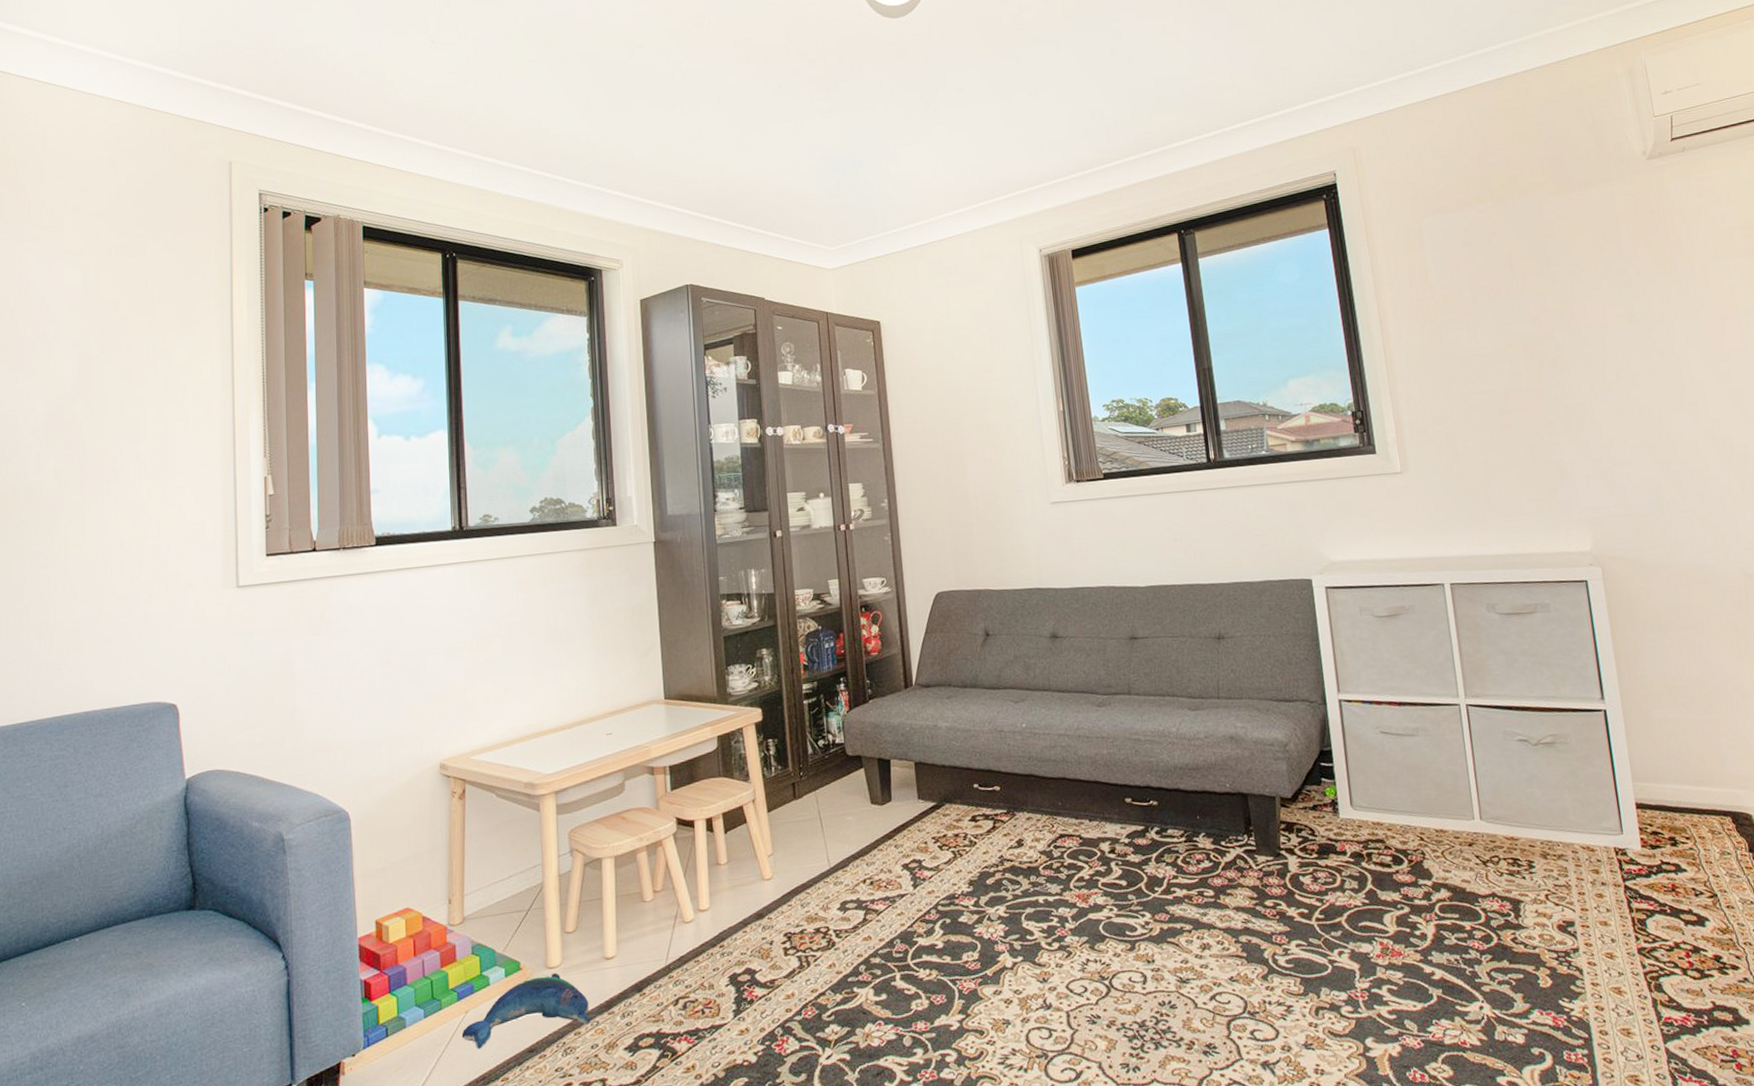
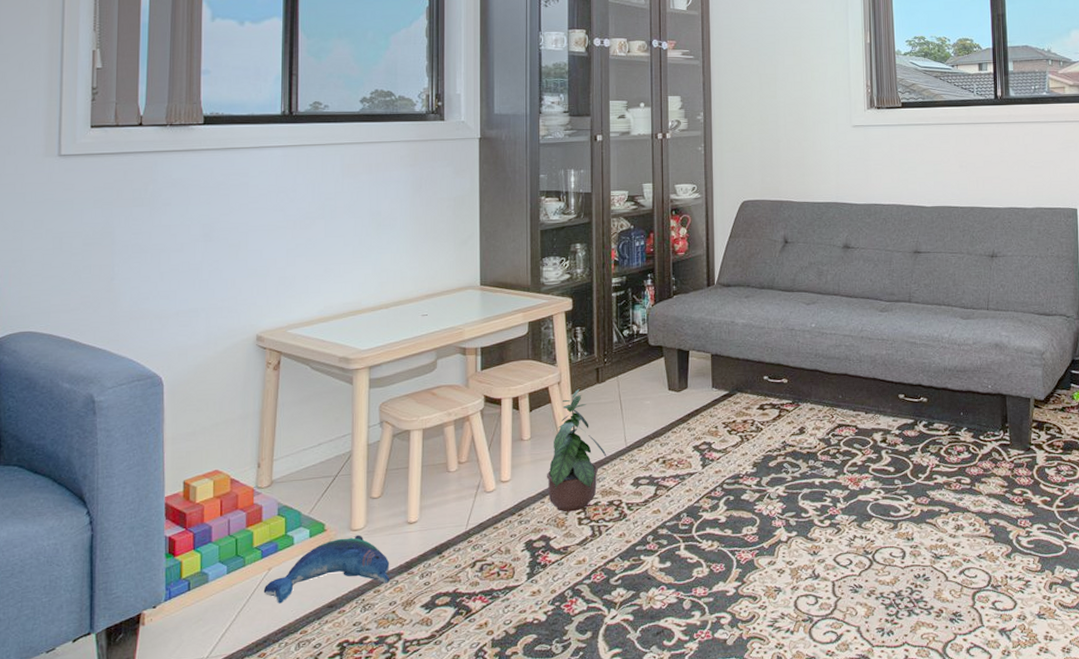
potted plant: none [746,806,810,942] -> present [546,388,607,512]

